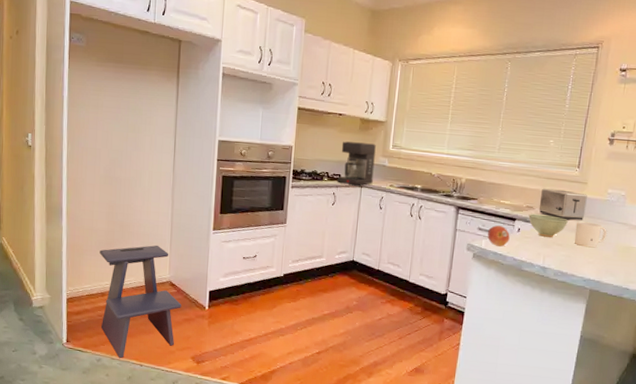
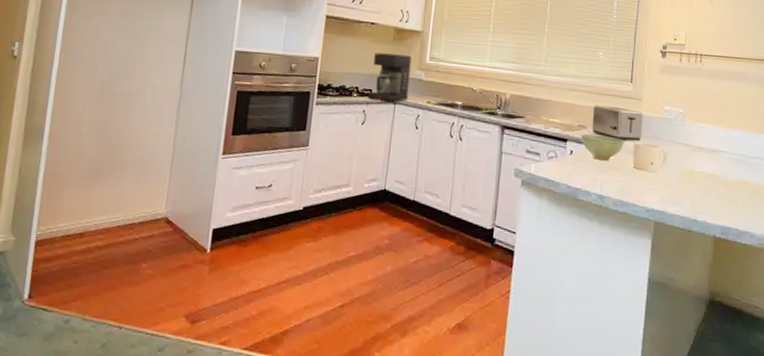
step stool: present [99,245,182,358] -> none [75,172,178,319]
fruit: present [487,225,510,248] -> none [536,147,562,173]

